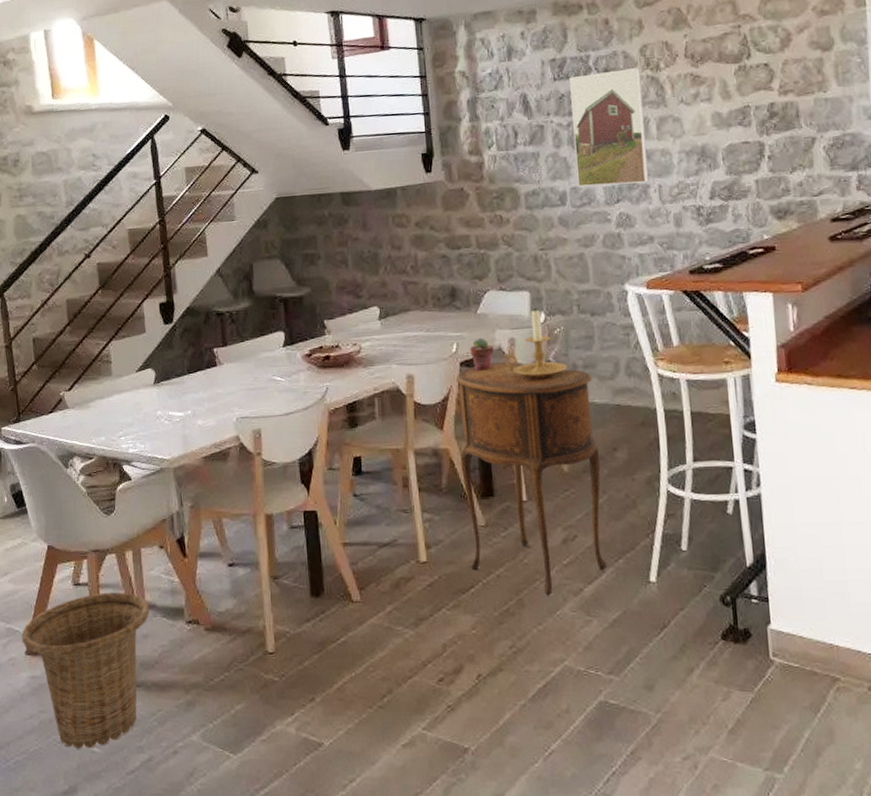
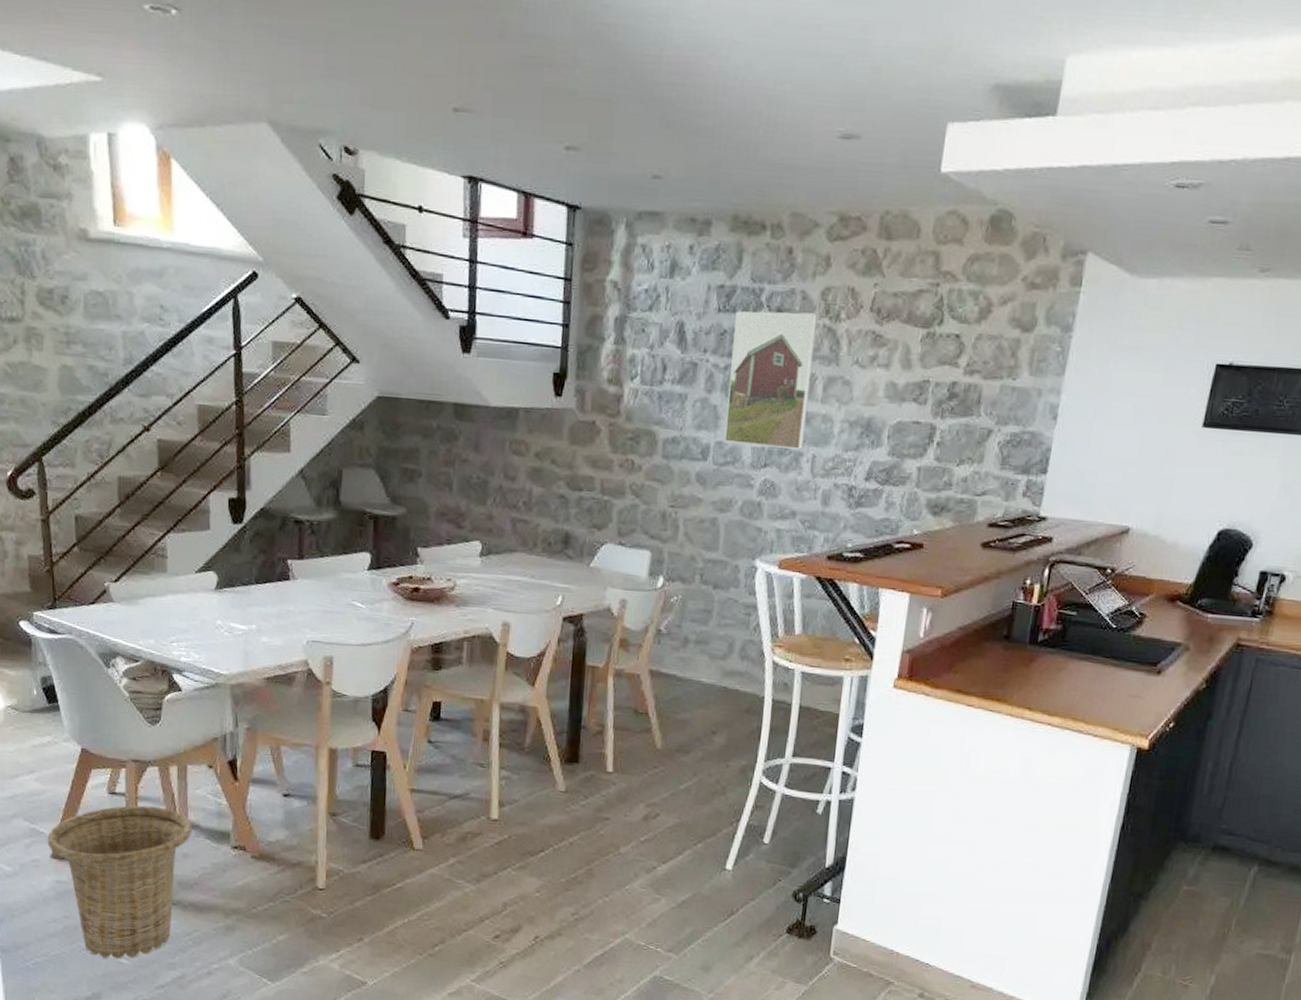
side table: present [455,362,608,596] -> none [544,623,703,870]
potted succulent: present [470,337,494,371] -> none [576,593,602,630]
candle holder: present [503,308,568,379] -> none [611,571,680,649]

